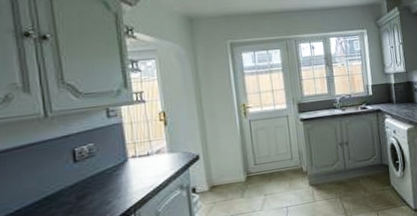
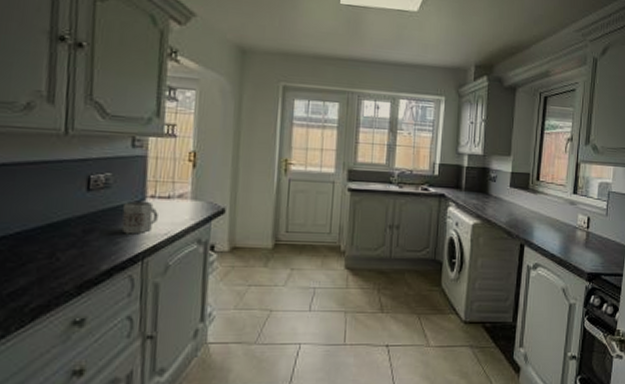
mug: none [109,161,142,193] -> present [121,201,158,235]

